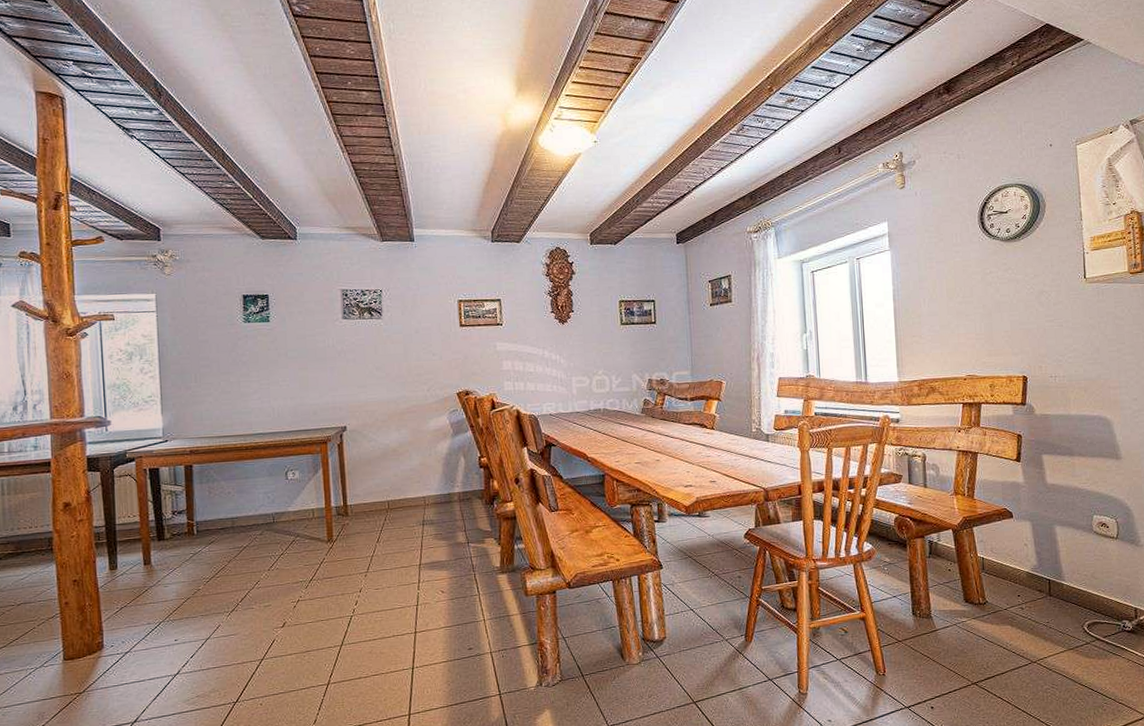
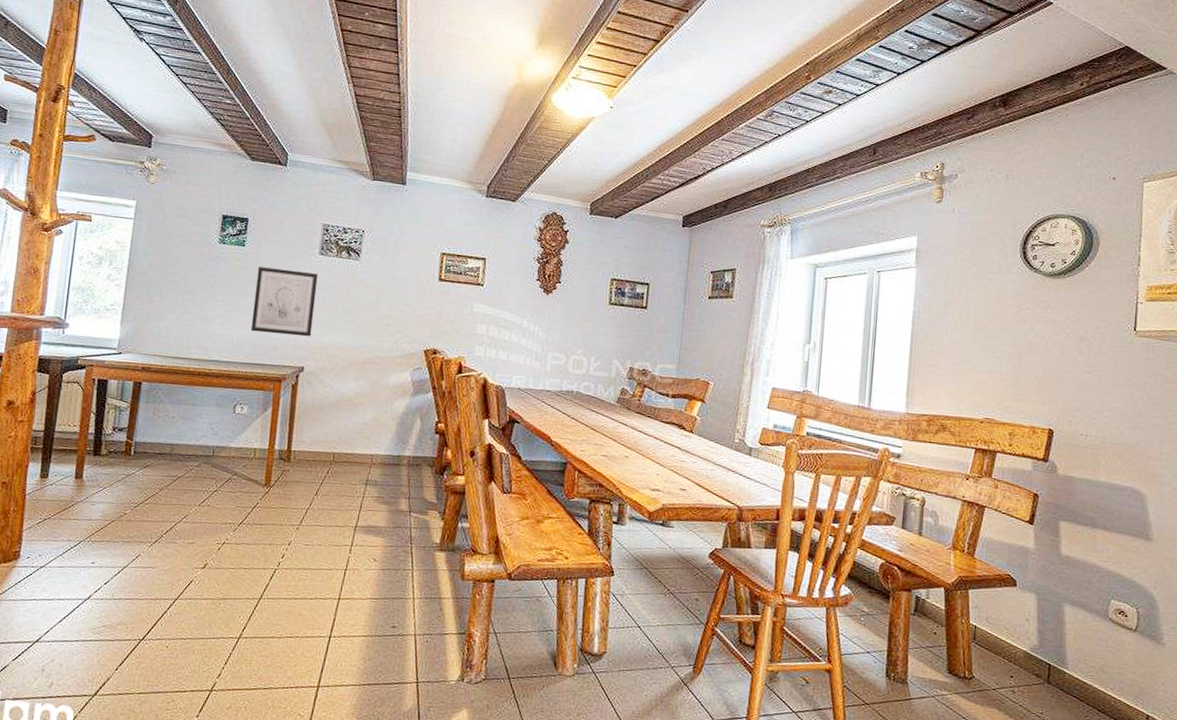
wall art: none [286,337,348,401] -> present [250,267,319,337]

